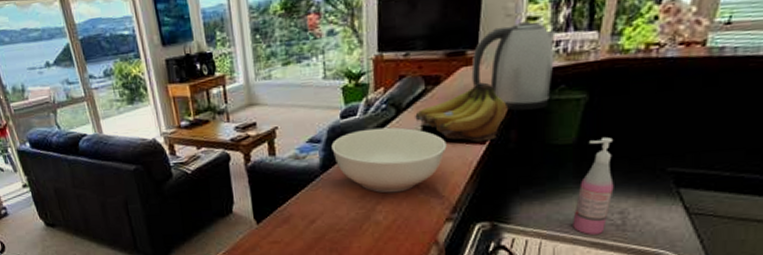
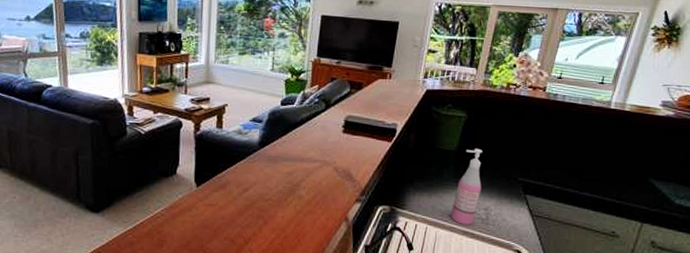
bowl: present [331,127,447,193] -> none [270,116,362,173]
fruit: present [415,82,508,142] -> none [340,93,410,140]
kettle: present [471,20,556,111] -> none [385,52,448,120]

